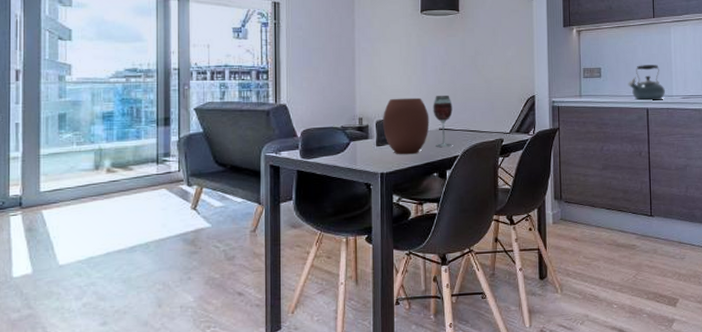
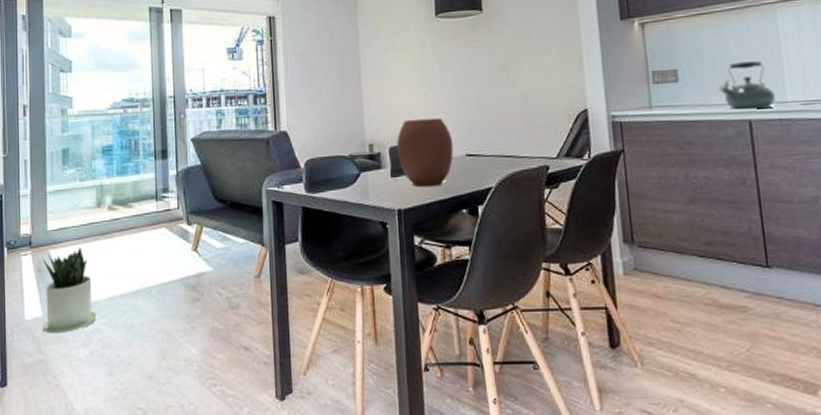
planter: none [31,207,93,290] -> present [41,247,98,334]
wineglass: present [433,96,453,148] -> none [456,114,483,178]

